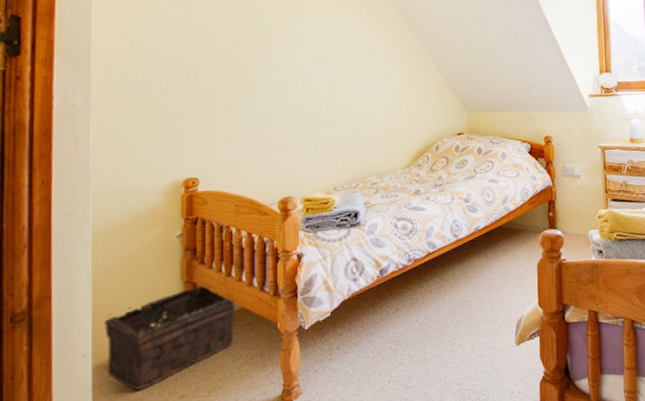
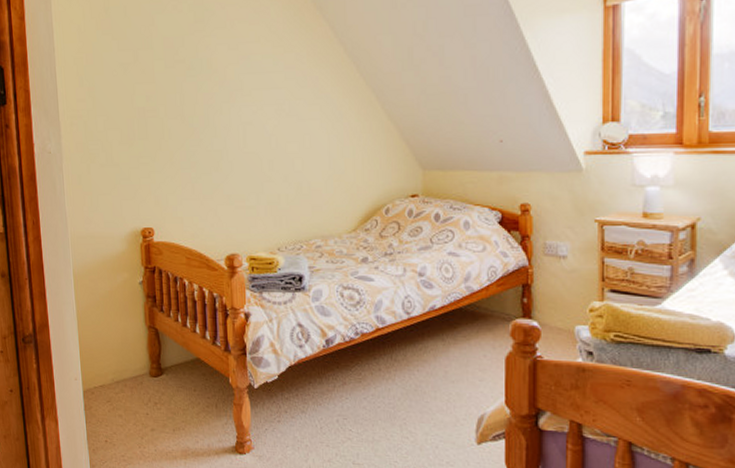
basket: present [103,285,235,391] -> none [88,332,192,417]

